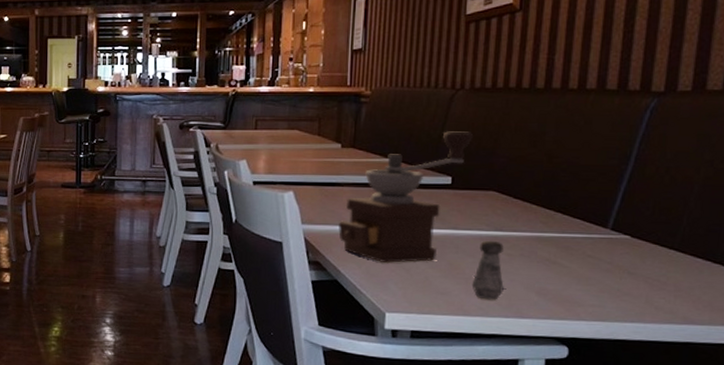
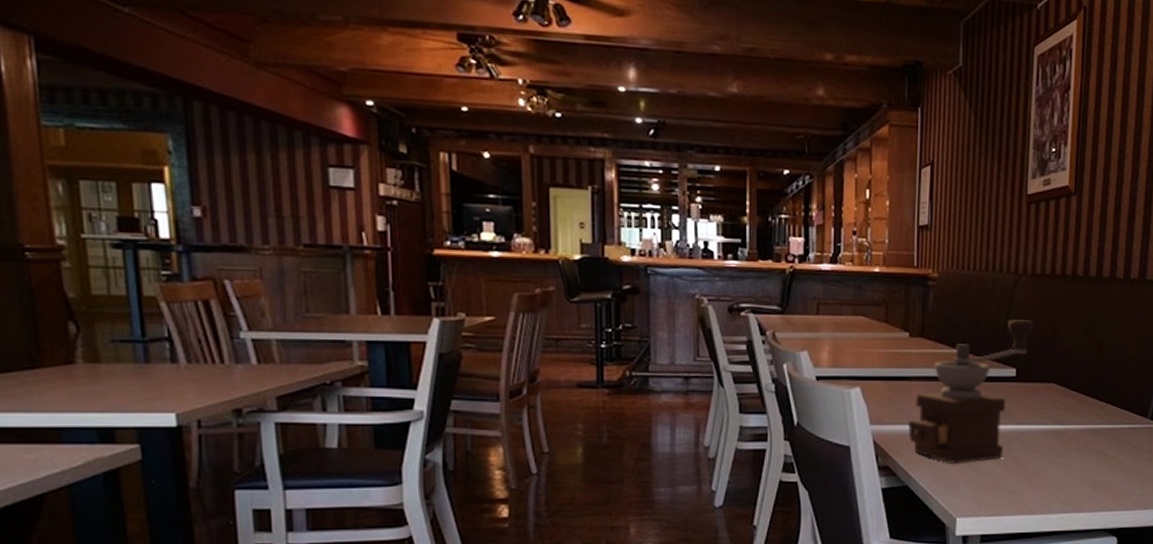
salt shaker: present [472,240,504,300] -> none [1035,434,1063,496]

